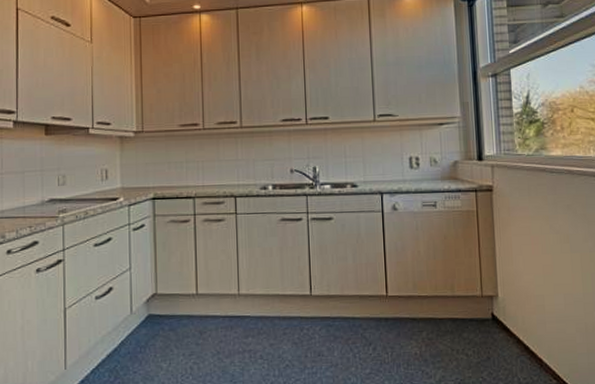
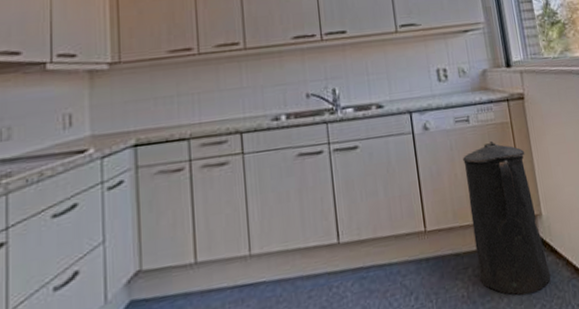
trash can: none [427,226,501,361] -> present [463,141,551,295]

